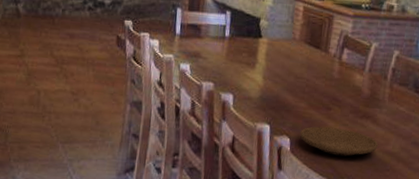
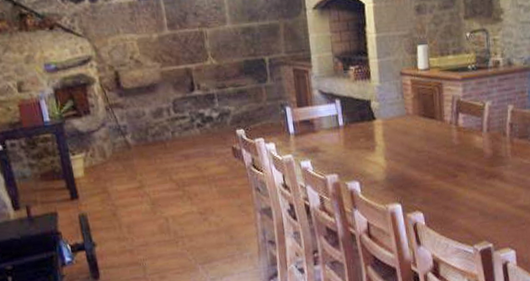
plate: present [299,126,379,157] -> none [431,192,510,220]

